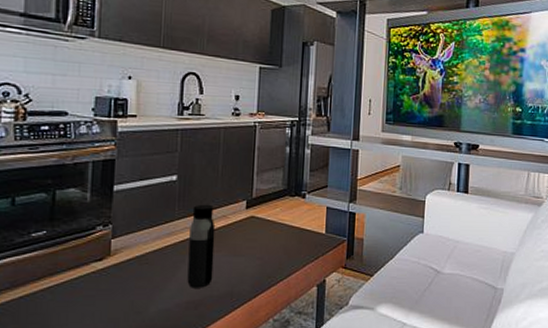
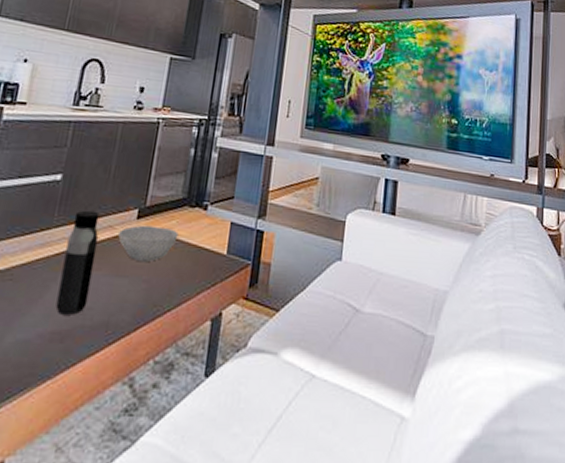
bowl: none [232,213,283,244] -> present [118,225,179,263]

